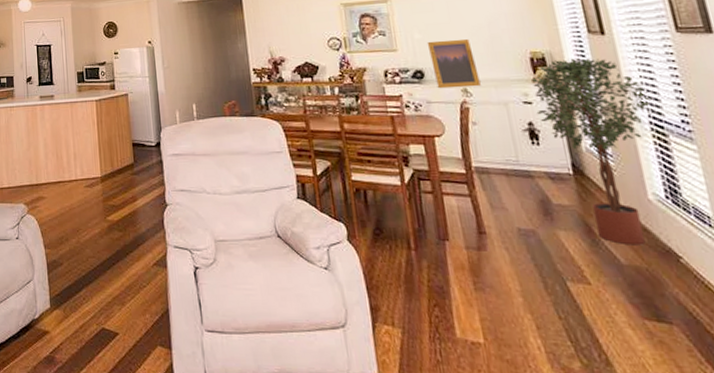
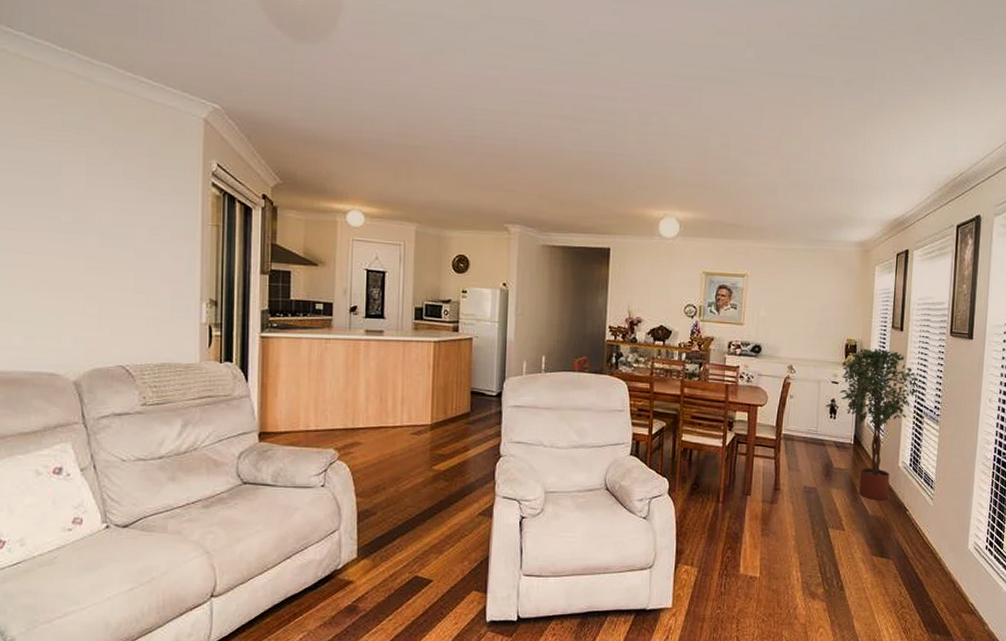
picture frame: present [427,38,481,89] -> none [769,319,805,365]

